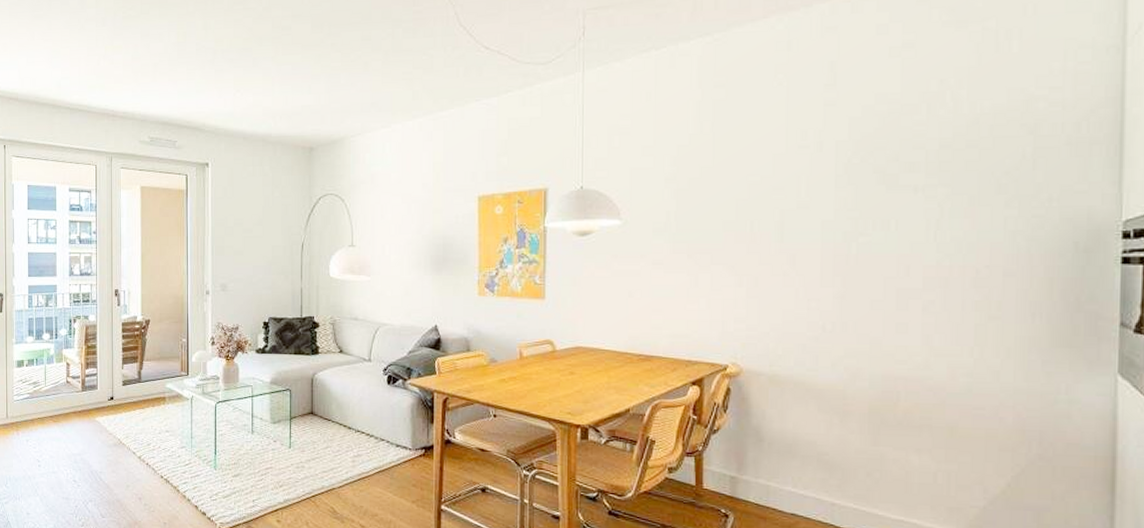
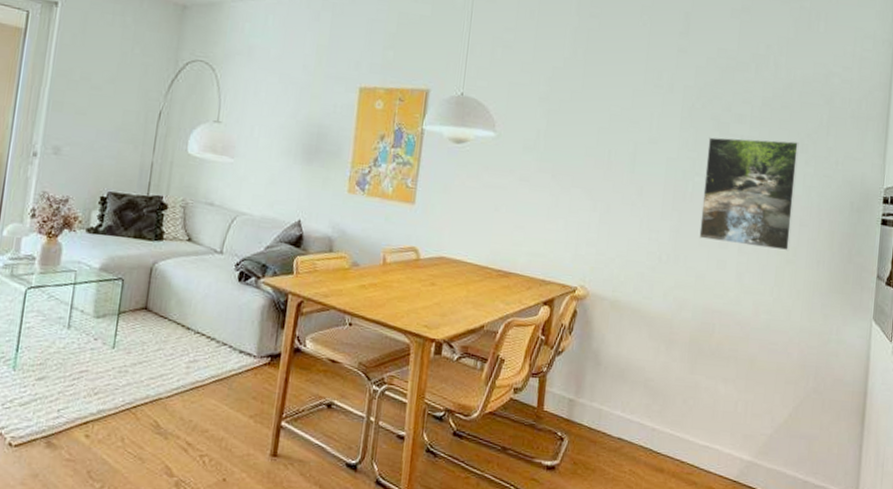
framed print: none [870,183,995,306] -> present [699,137,799,251]

